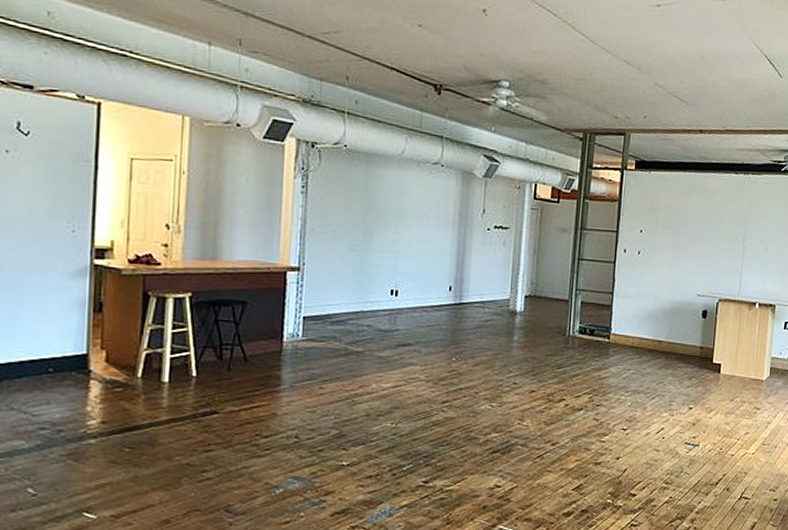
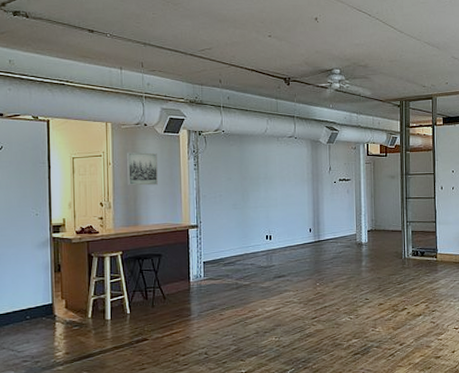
wall art: none [207,158,251,209] -> present [127,151,158,186]

